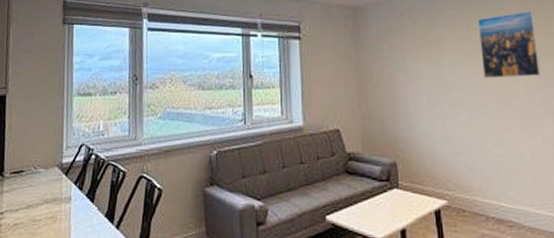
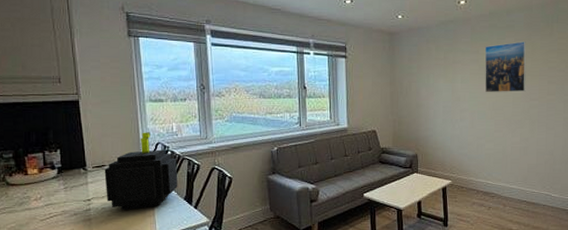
plant pot: none [20,131,101,229] -> present [104,132,178,211]

